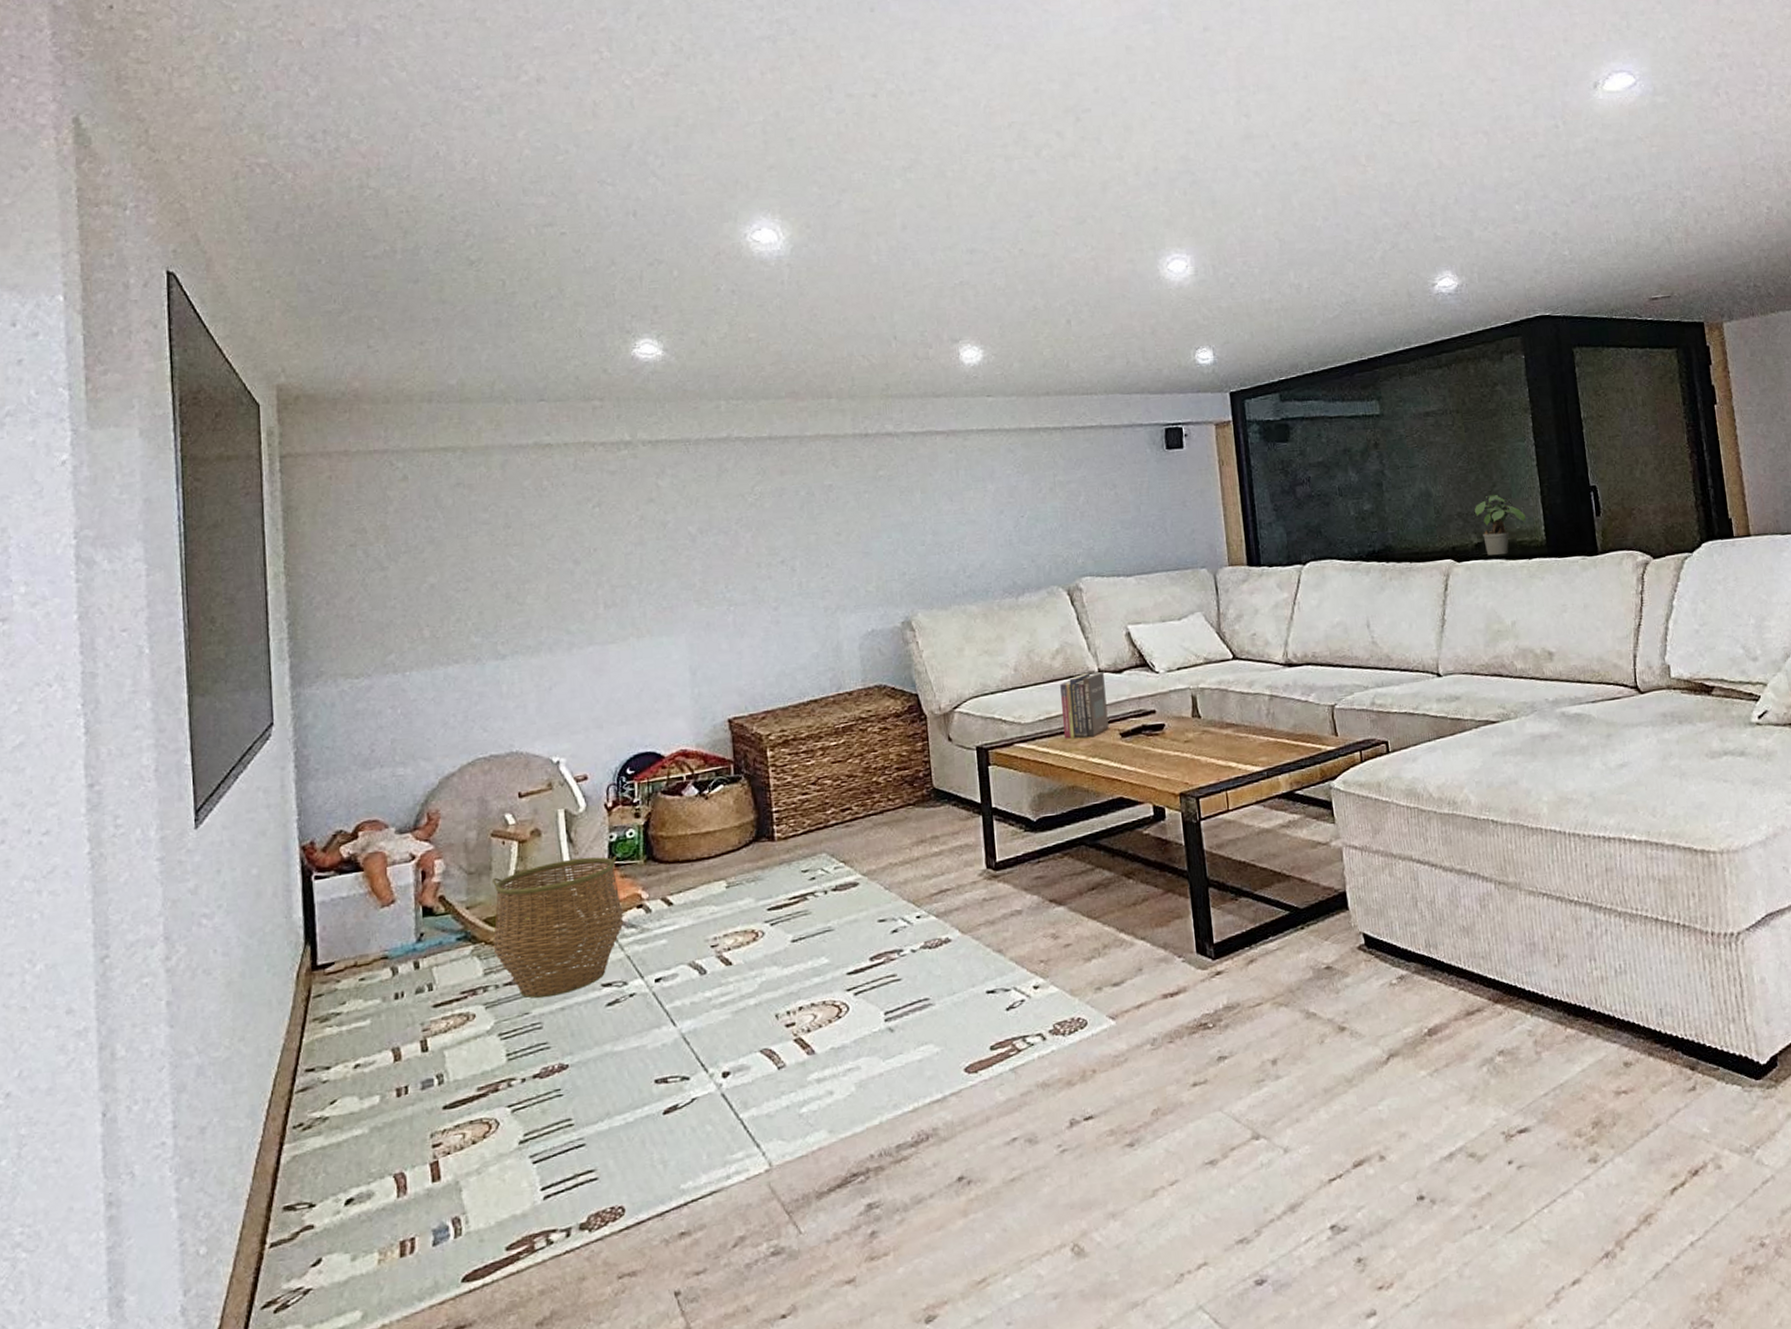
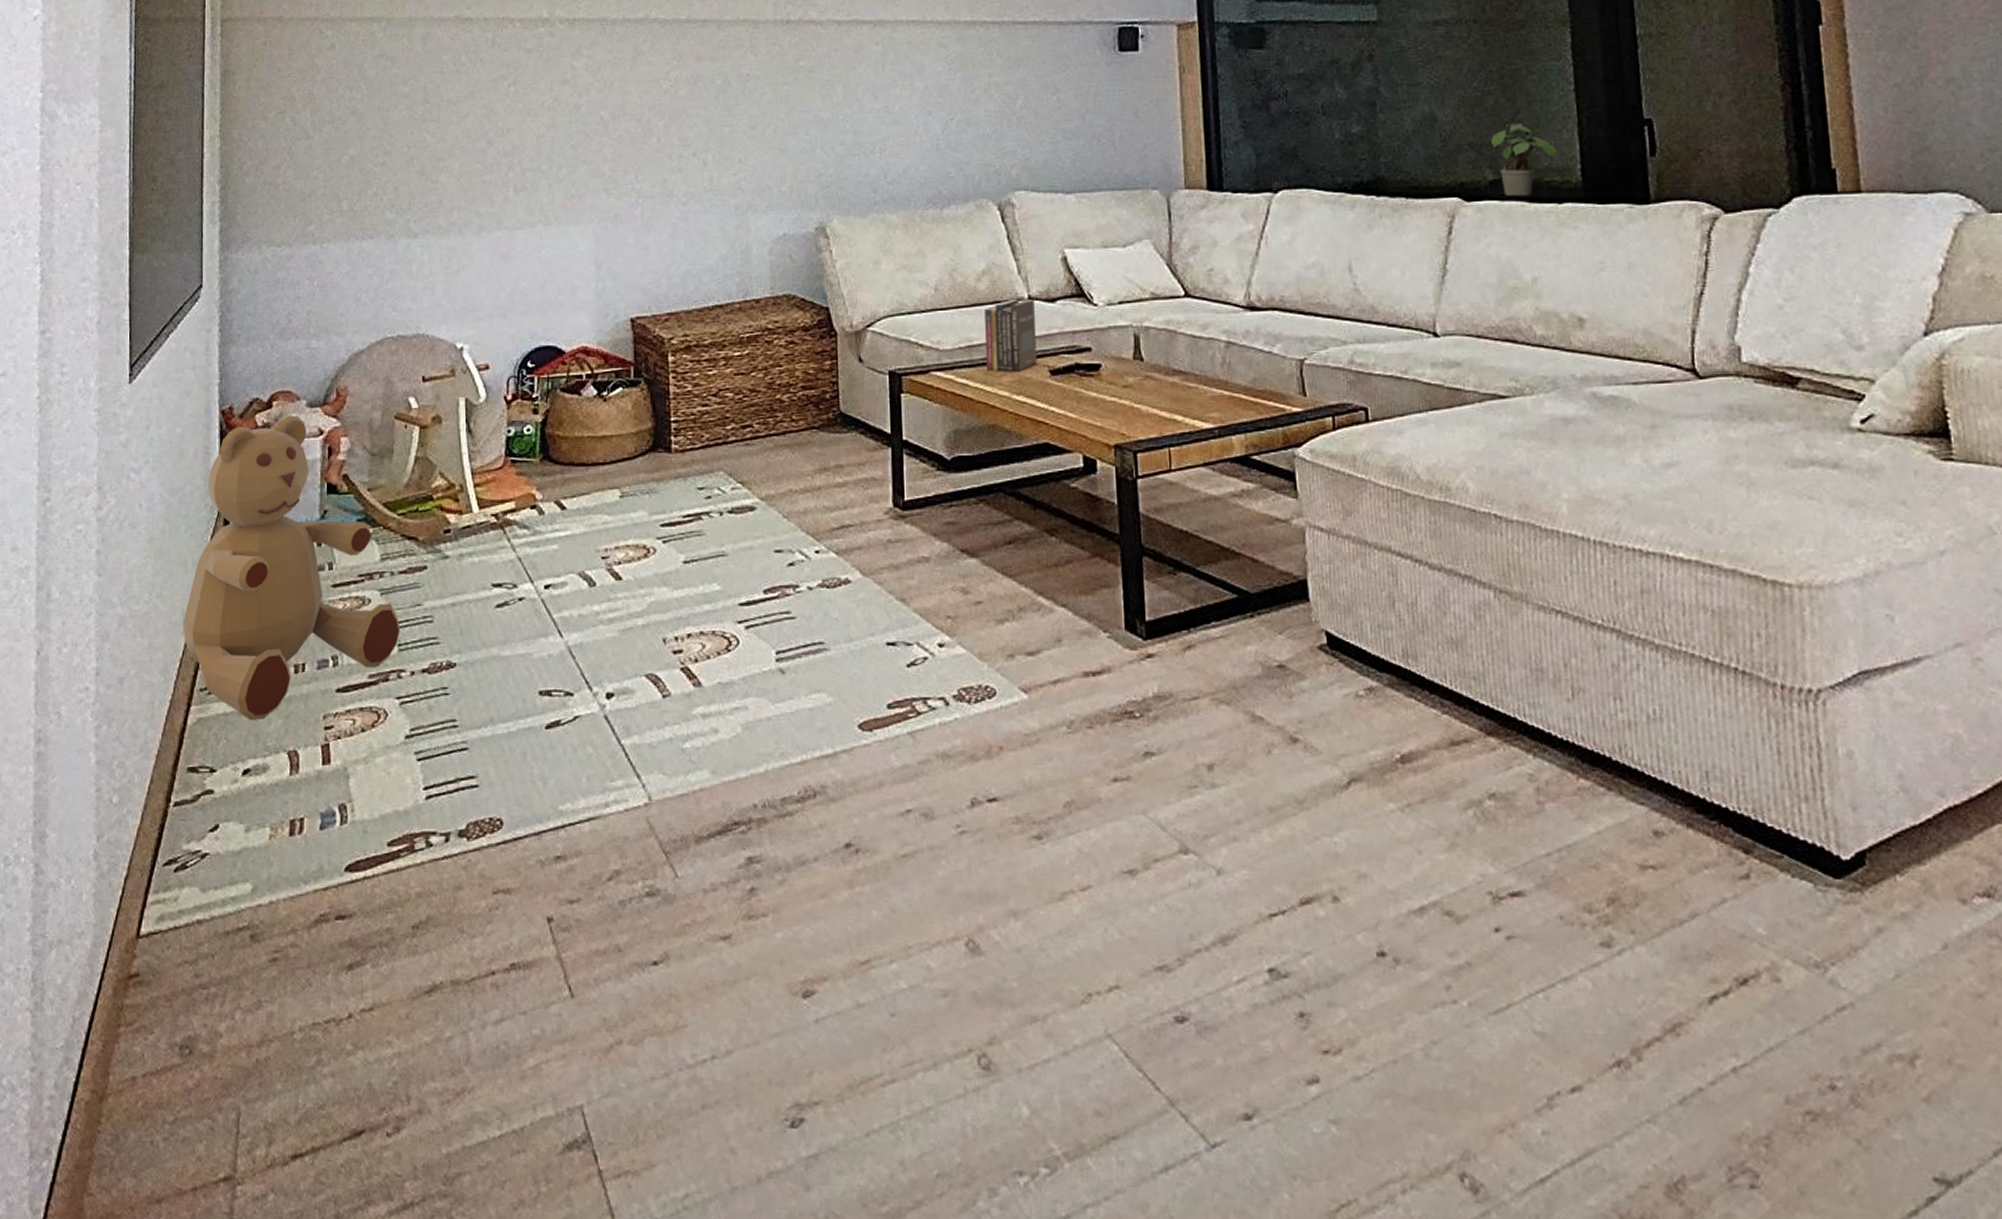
teddy bear: none [270,843,509,1151] -> present [183,415,401,721]
basket: present [493,856,625,999] -> none [391,450,518,590]

